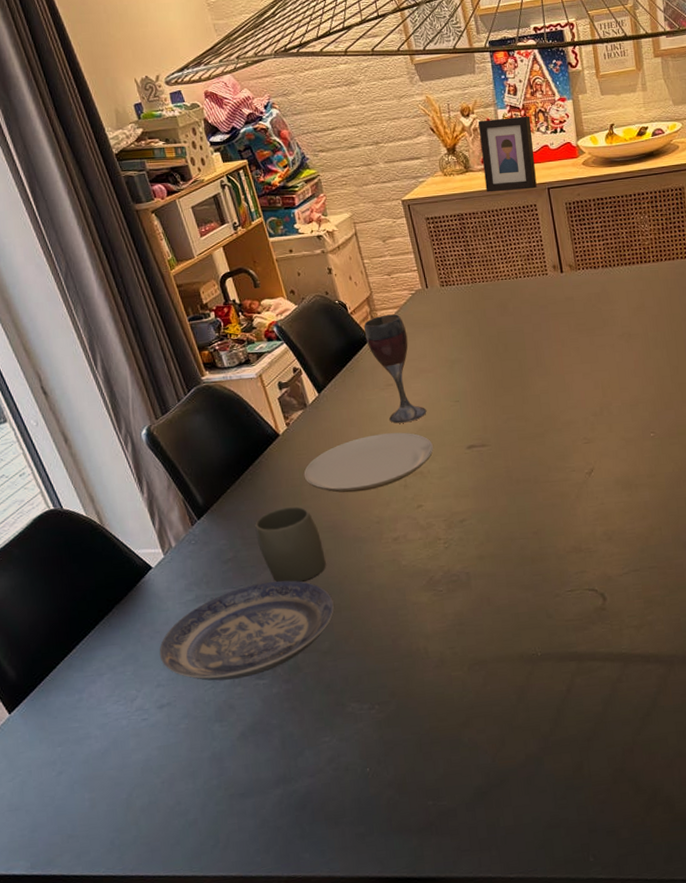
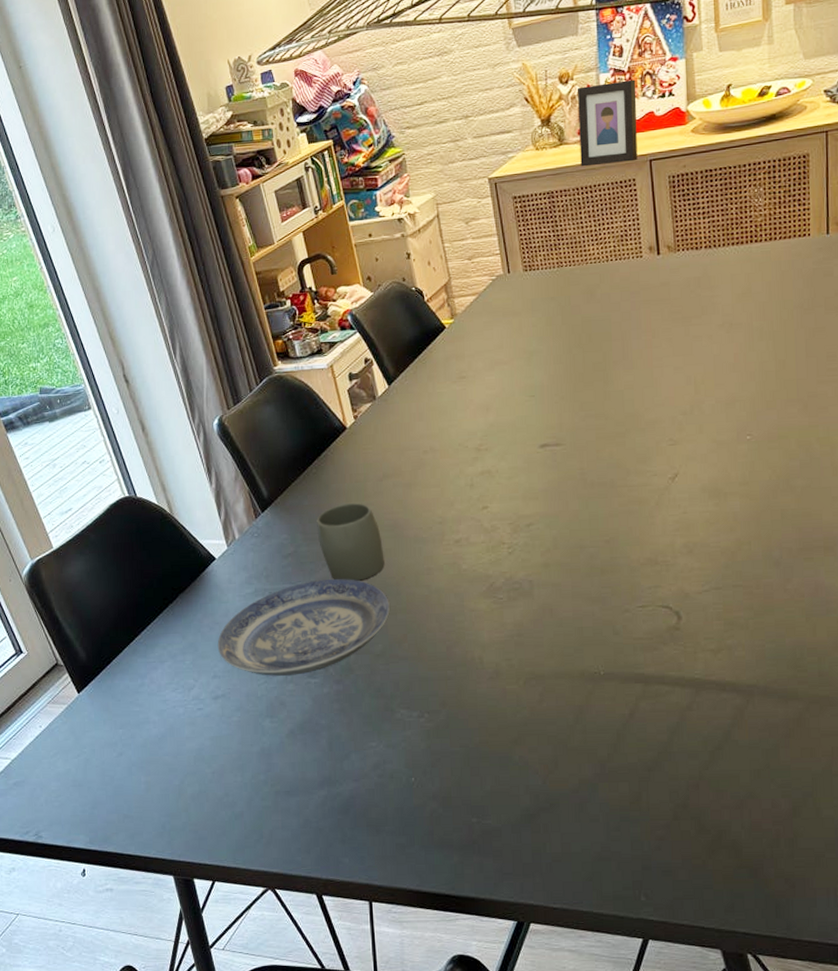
plate: present [303,432,433,493] -> none [368,428,504,491]
cup: present [363,314,427,424] -> none [439,301,500,419]

